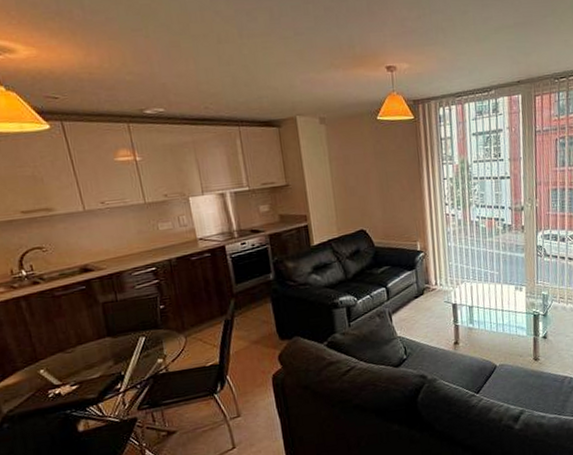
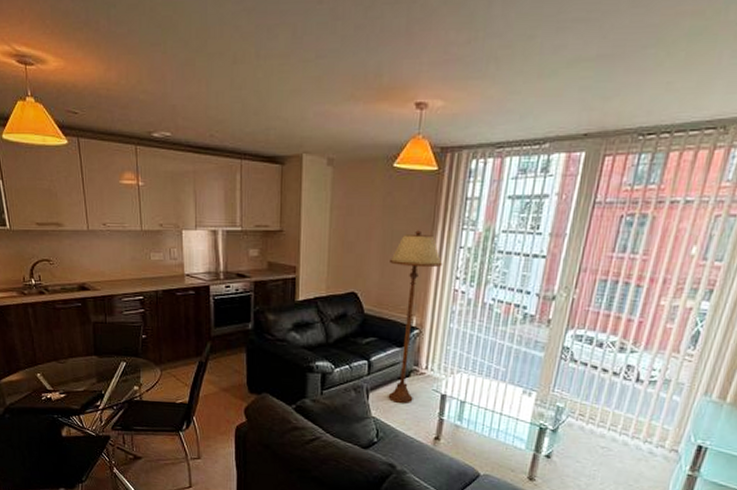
floor lamp: none [389,169,433,320] -> present [388,230,443,403]

